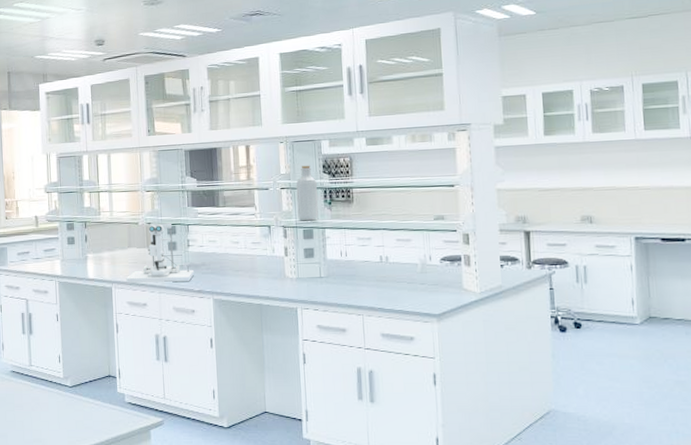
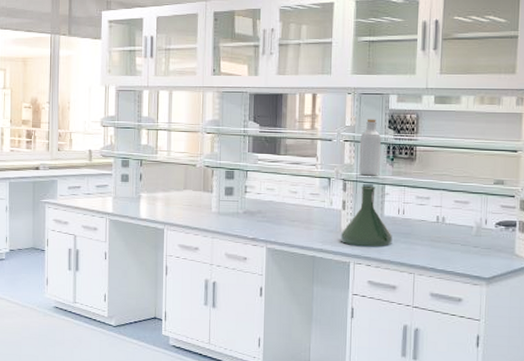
slit lamp: present [126,223,195,283] -> none [179,167,250,228]
flask: none [285,230,338,292] -> present [340,185,392,247]

